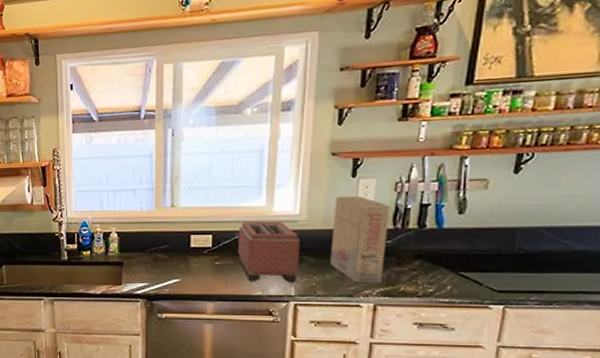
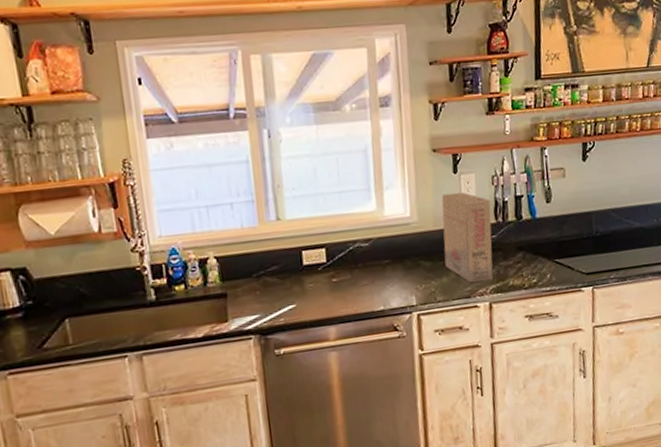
toaster: present [238,221,301,282] -> none [352,225,417,295]

